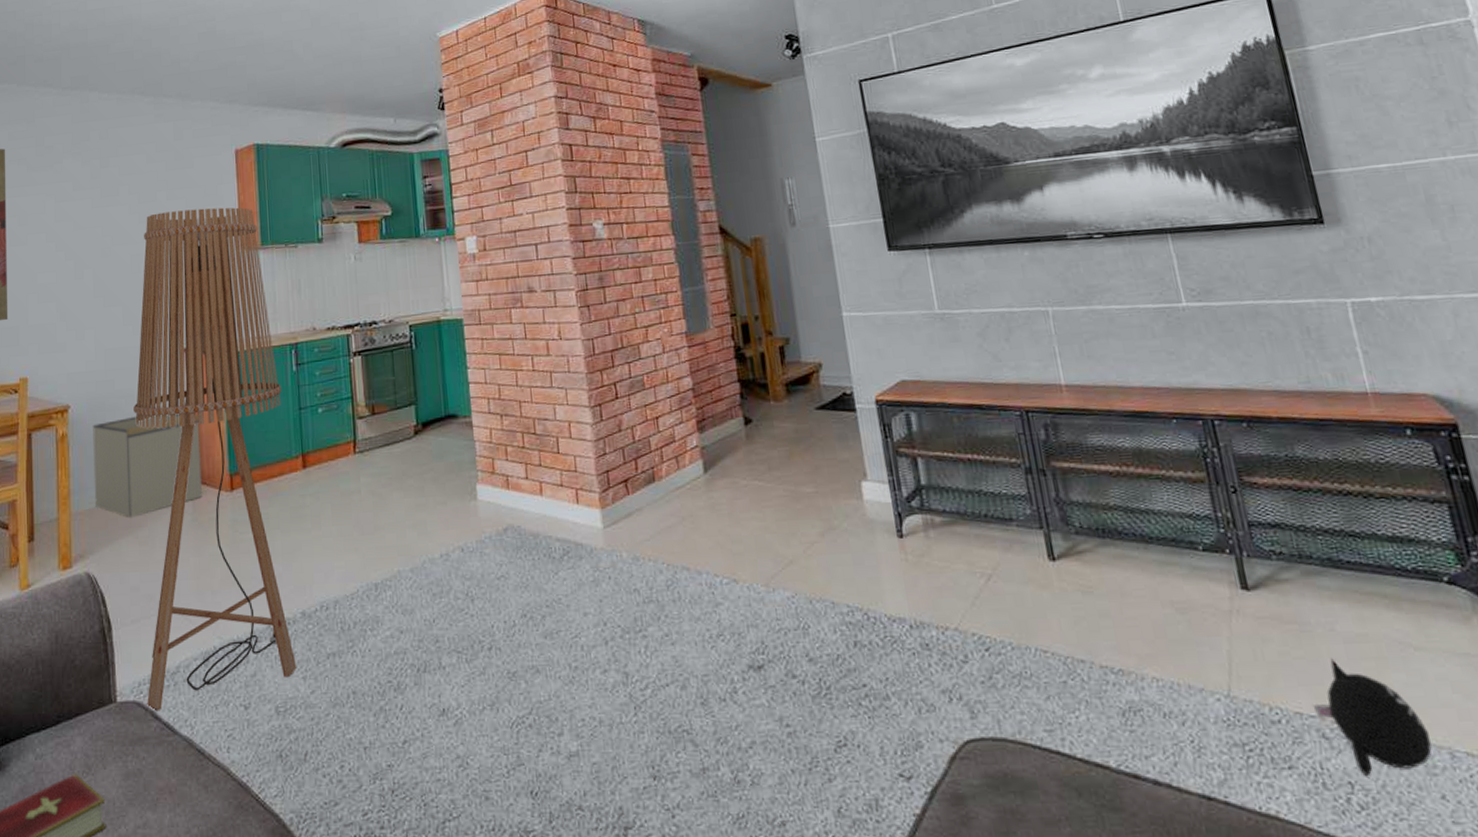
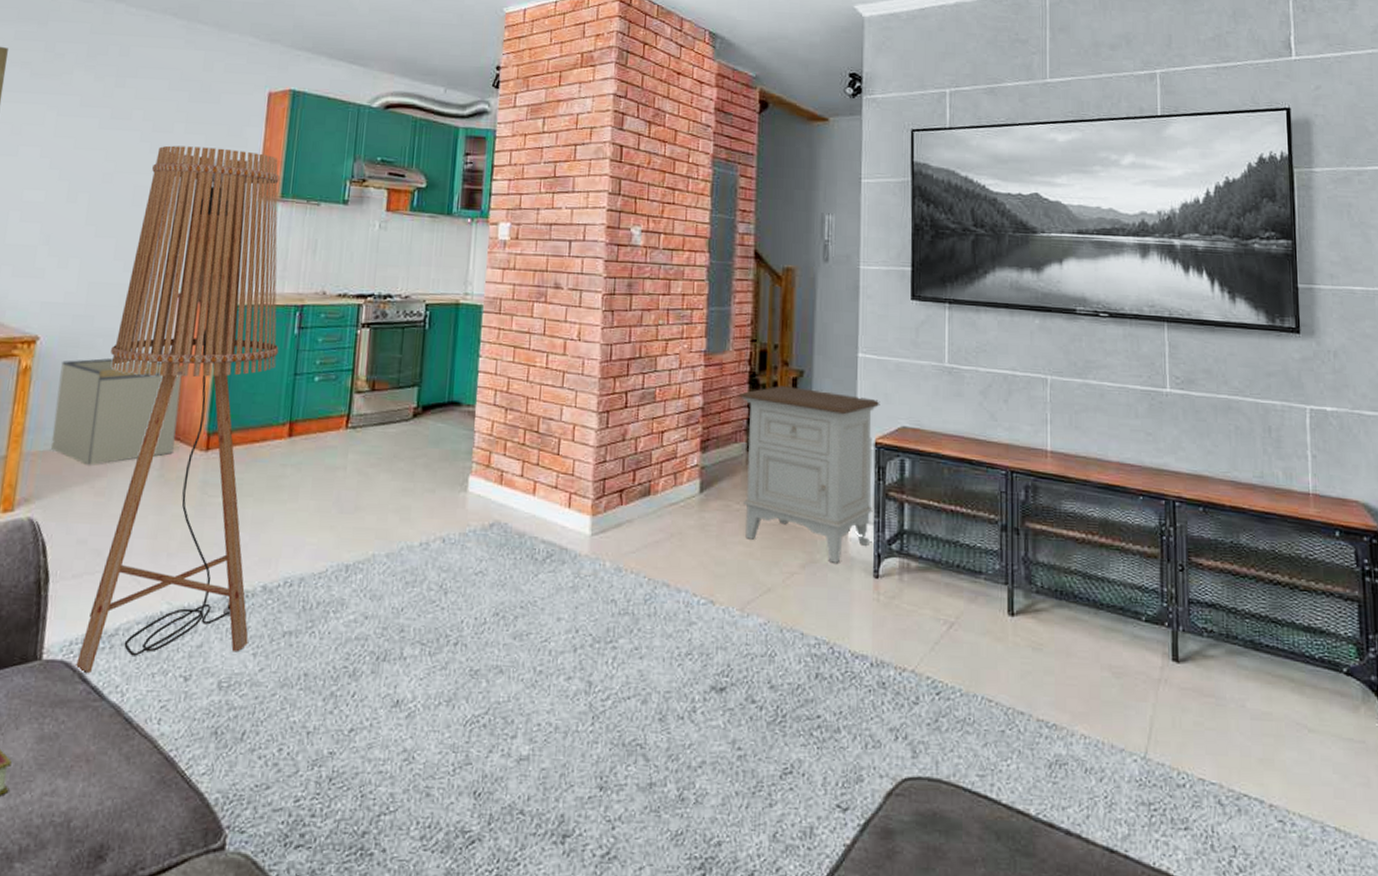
nightstand: none [728,355,888,528] -> present [739,386,880,563]
plush toy: present [1312,658,1432,775] -> none [1214,732,1307,841]

